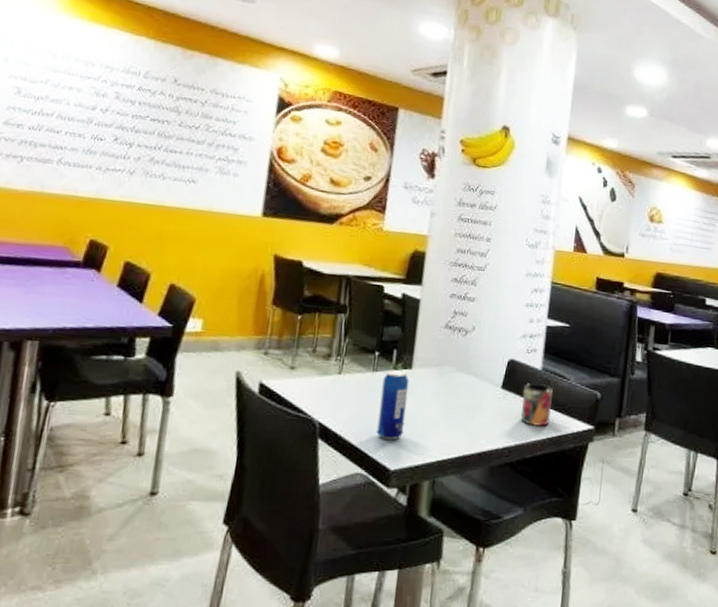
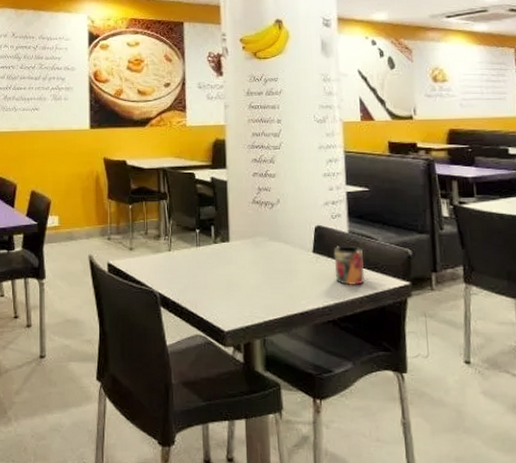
beverage can: present [376,369,410,441] -> none [206,243,231,305]

